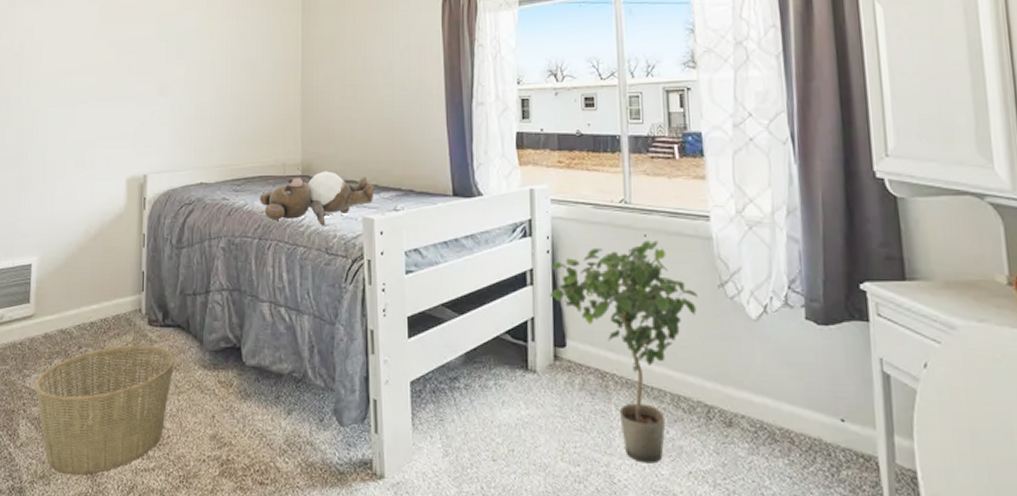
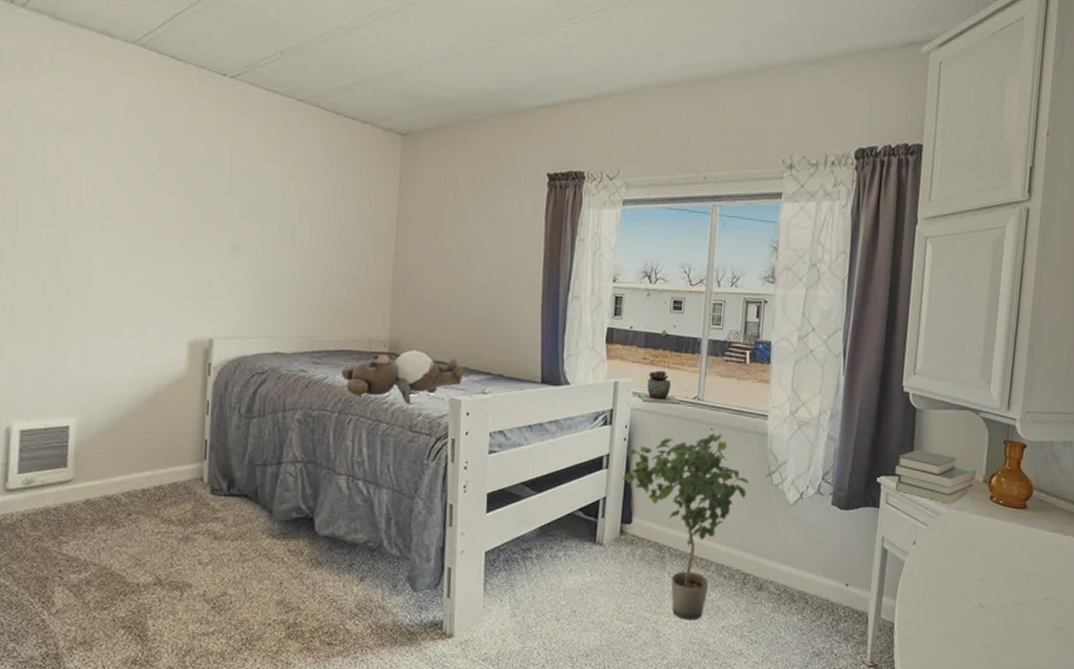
basket: present [35,345,174,475] -> none [73,513,240,640]
succulent plant: none [558,174,605,210] -> present [639,370,680,404]
books: none [881,247,996,316] -> present [895,449,977,505]

